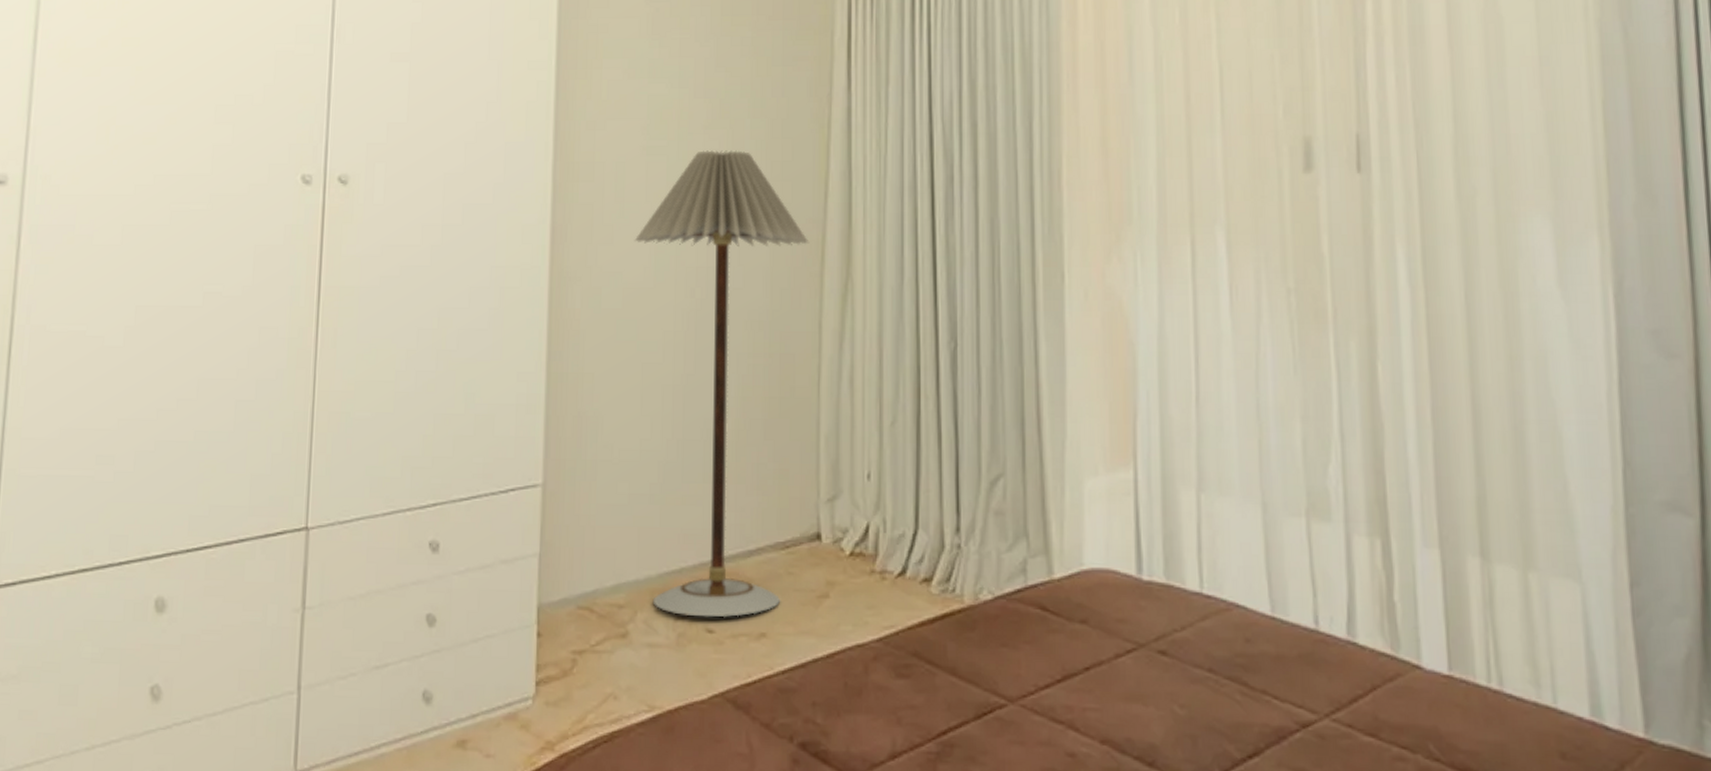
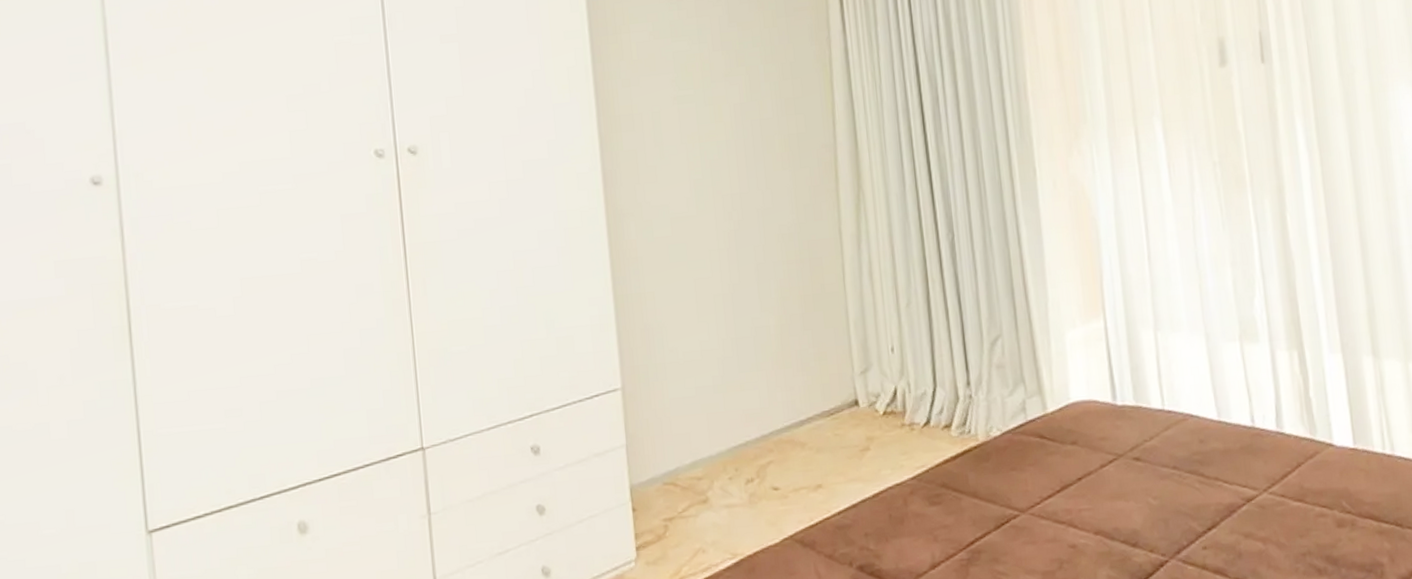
floor lamp: present [634,150,810,618] -> none [675,92,831,479]

